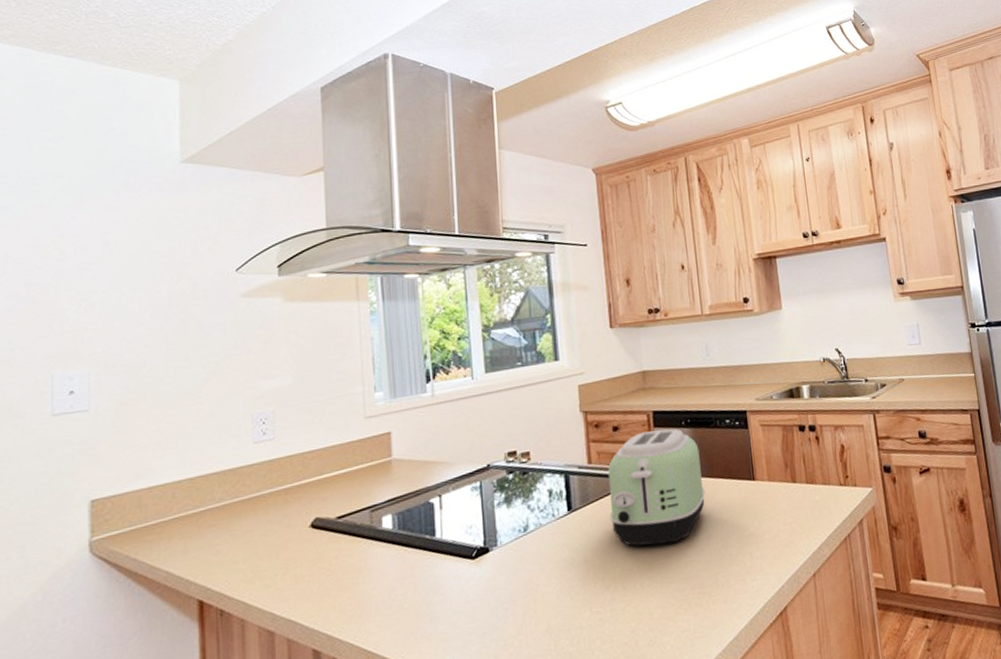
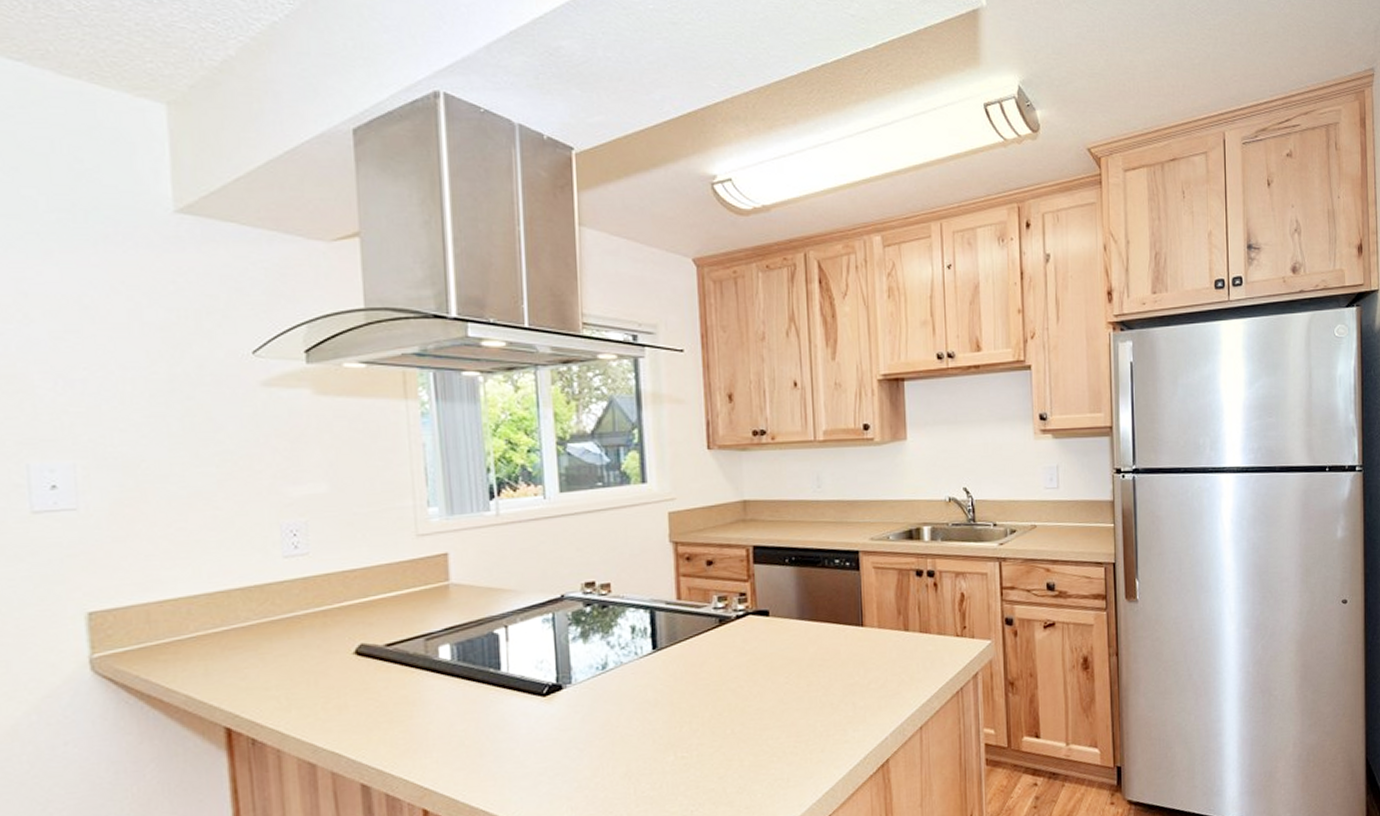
toaster: present [608,429,706,547] -> none [699,566,808,691]

